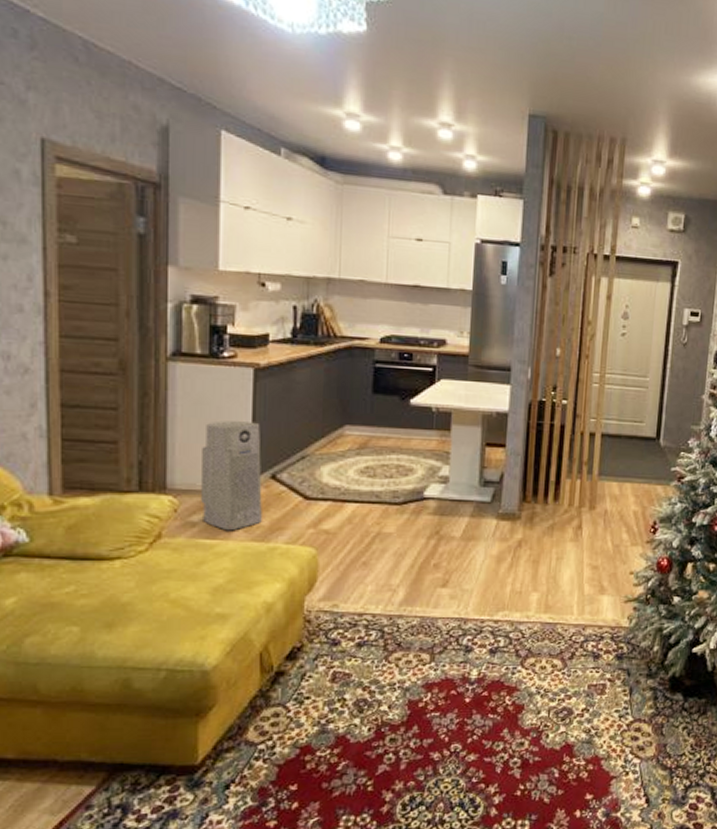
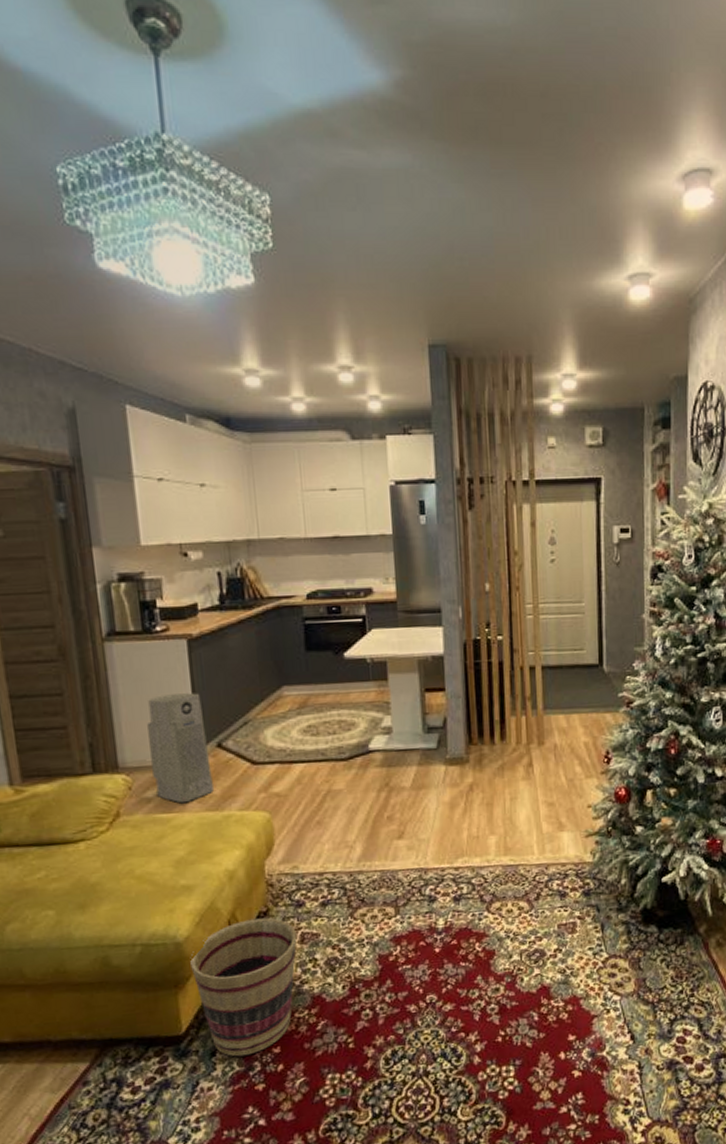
basket: none [215,653,329,792] -> present [190,917,297,1057]

